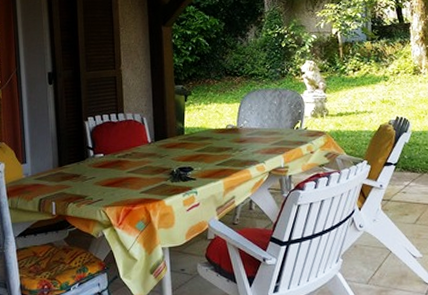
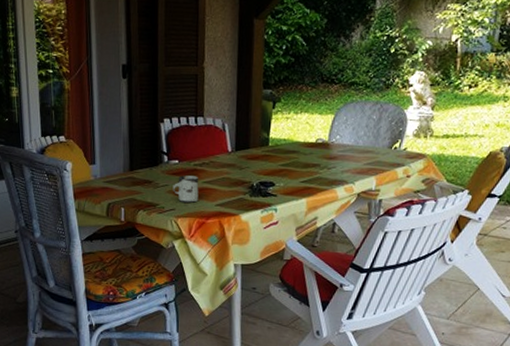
cup: none [99,167,124,192] -> present [172,175,199,203]

